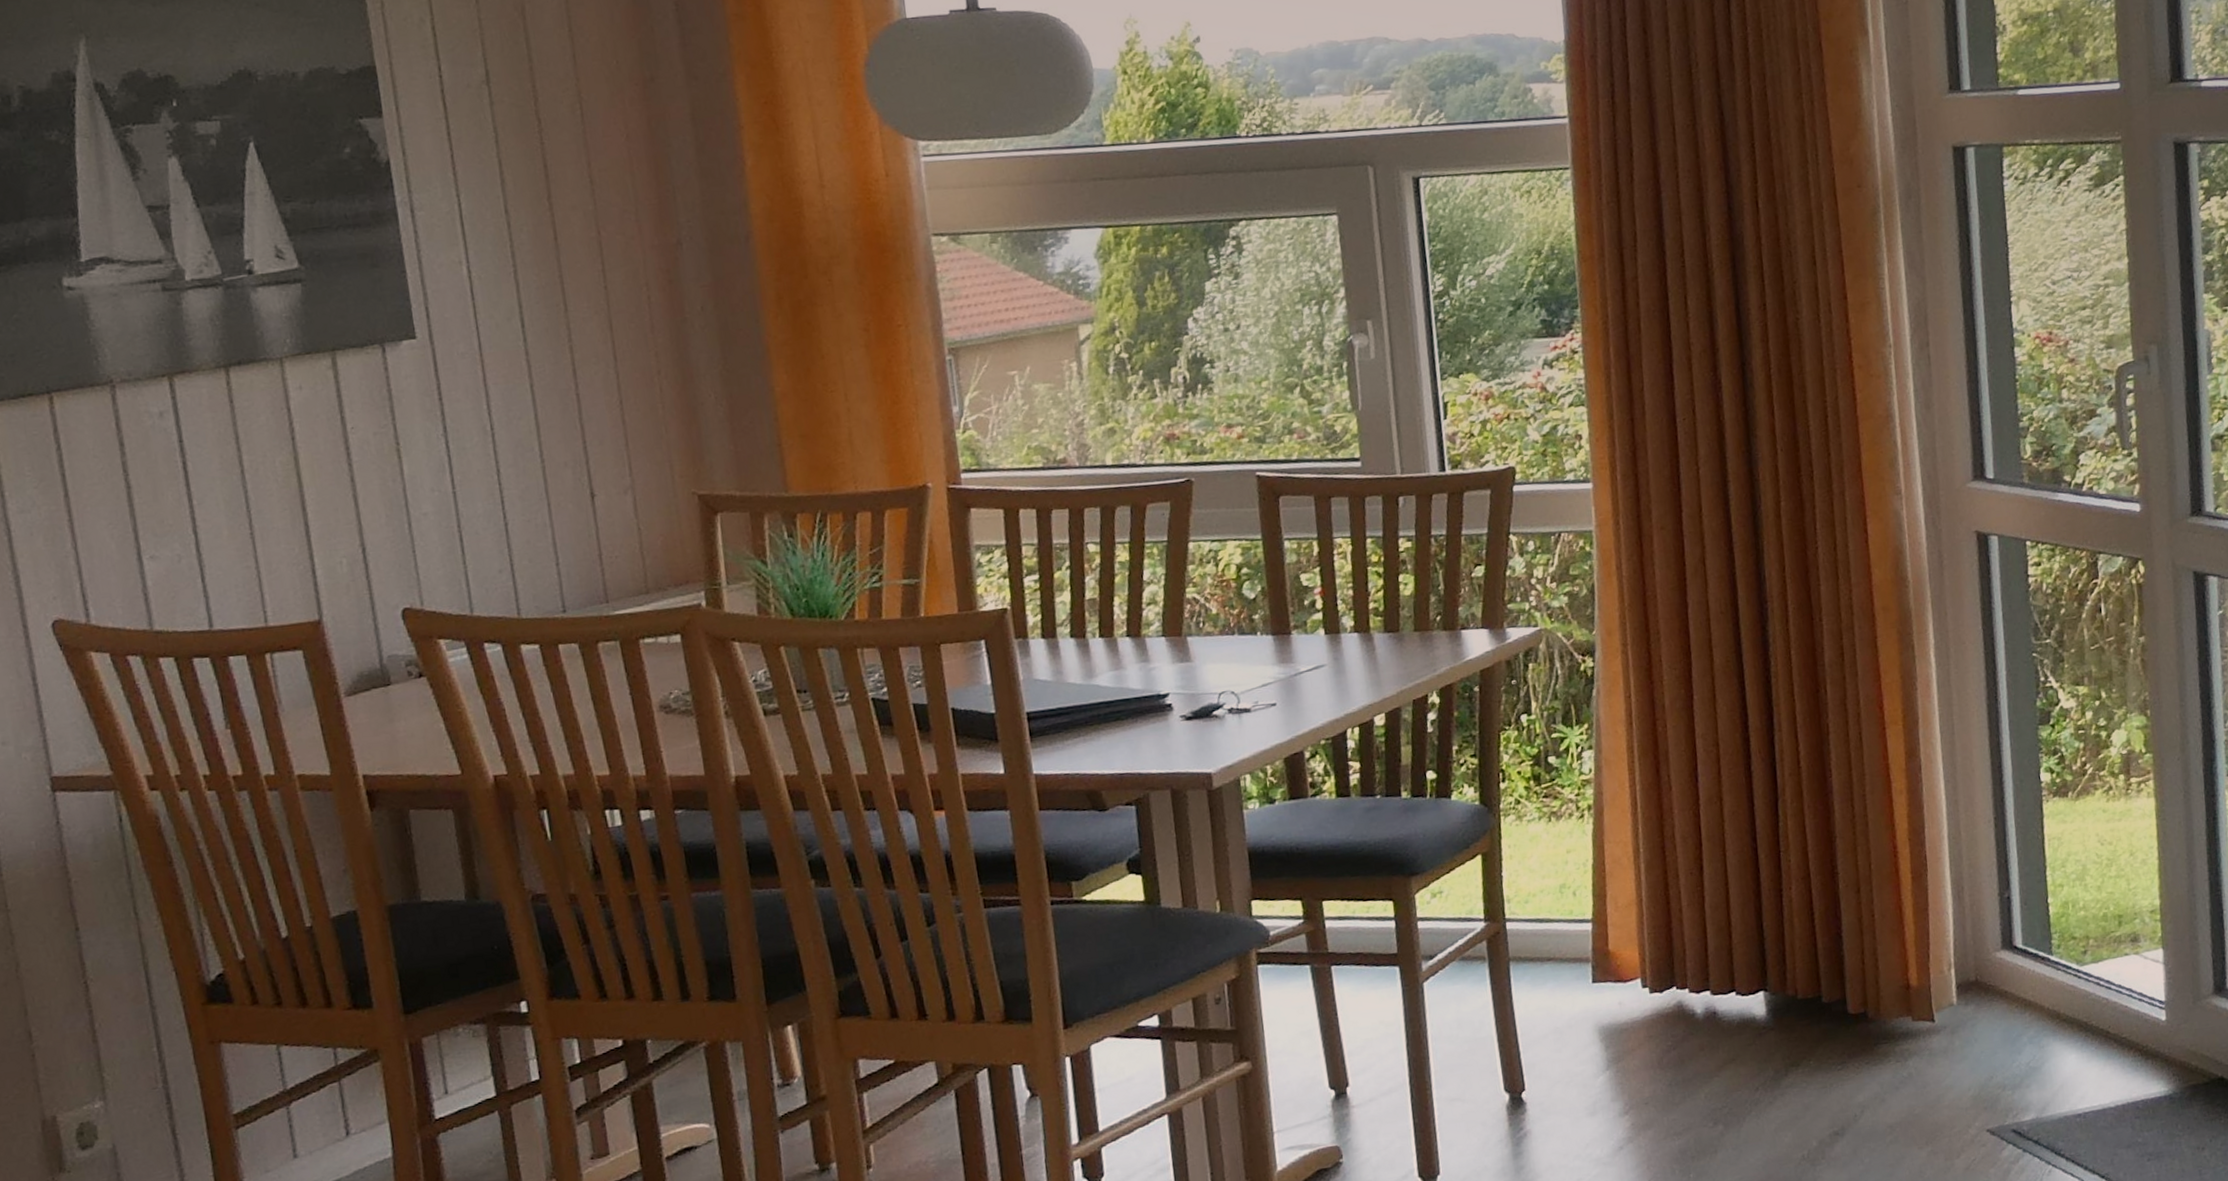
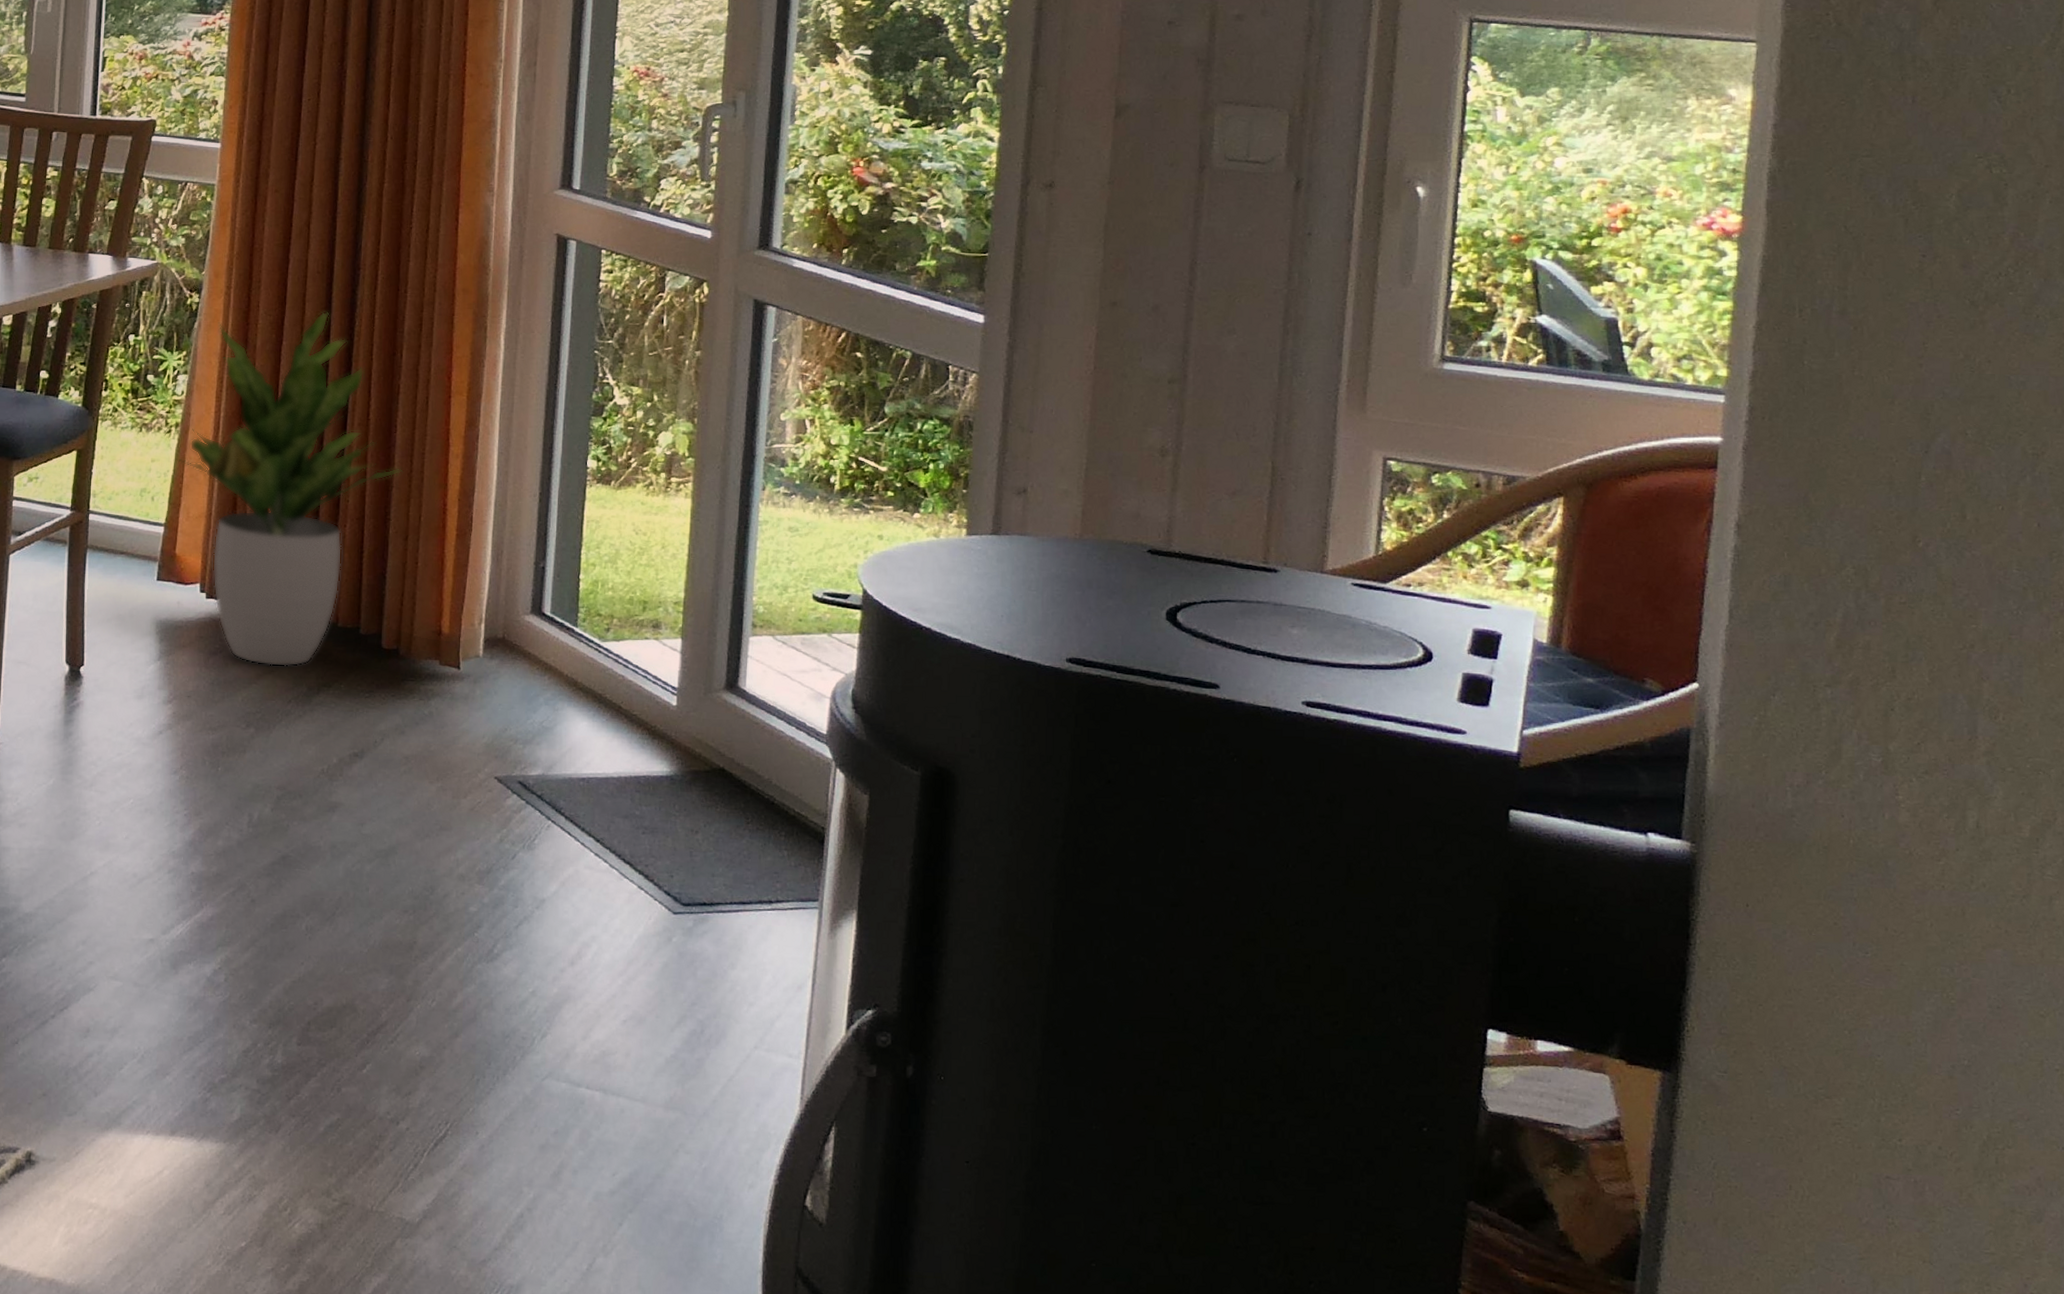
potted plant: none [1594,655,1845,1056] -> present [176,311,403,667]

